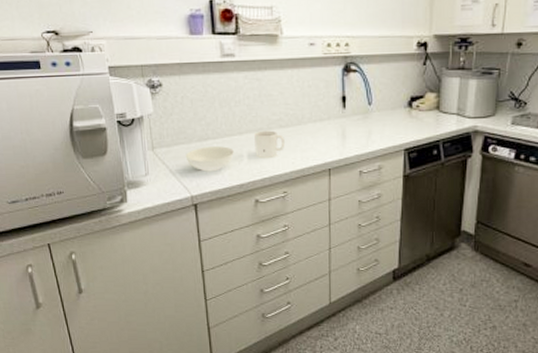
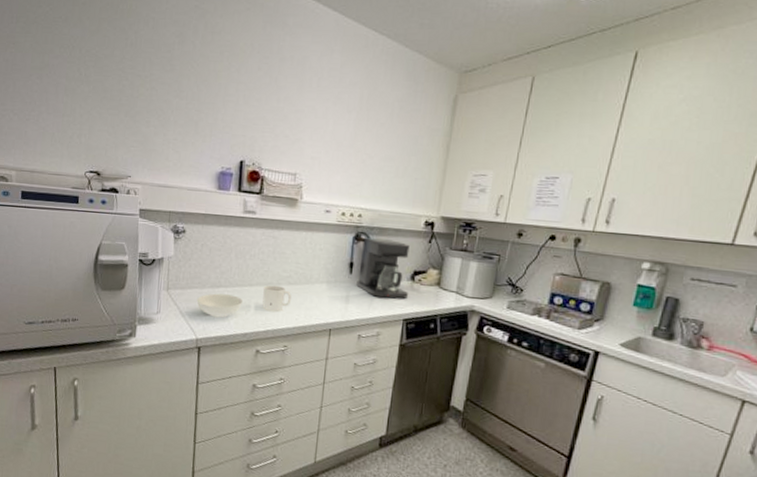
coffee maker: none [351,67,408,129] -> present [356,238,410,299]

